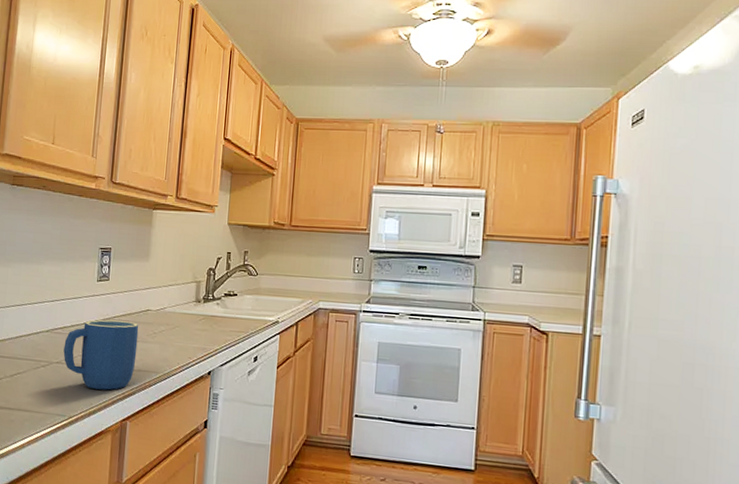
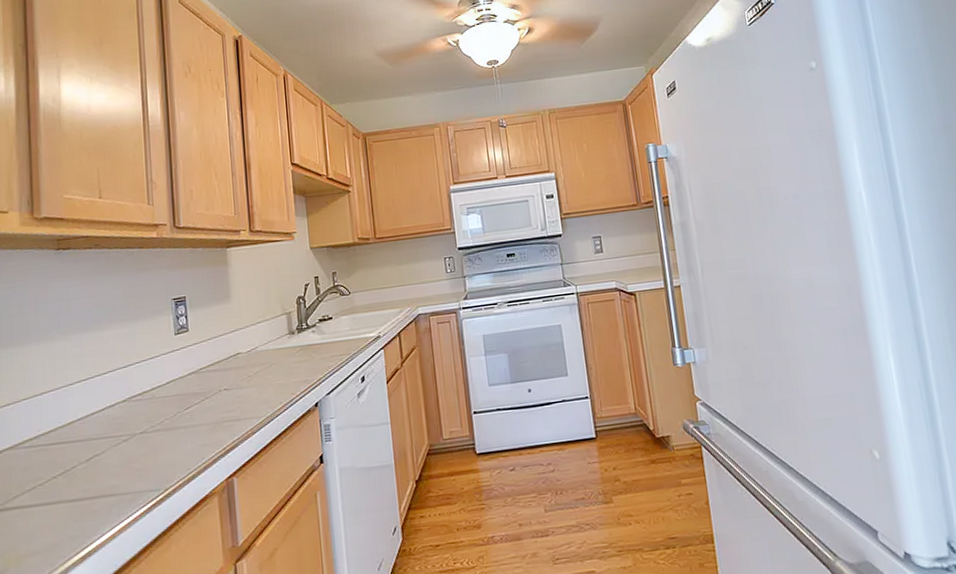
mug: present [63,319,139,390] -> none [146,370,233,452]

